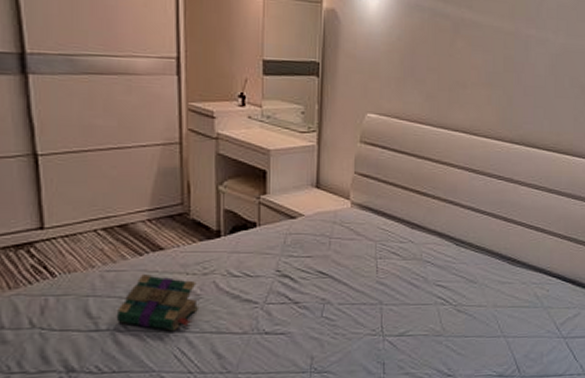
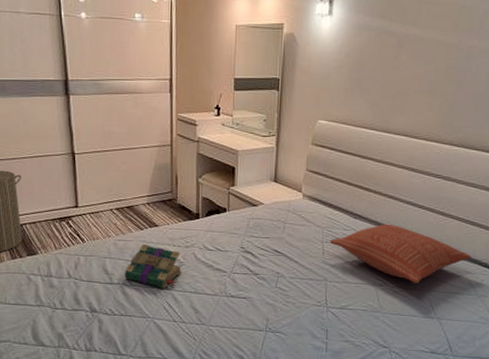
pillow: none [384,234,536,299] -> present [329,224,471,283]

